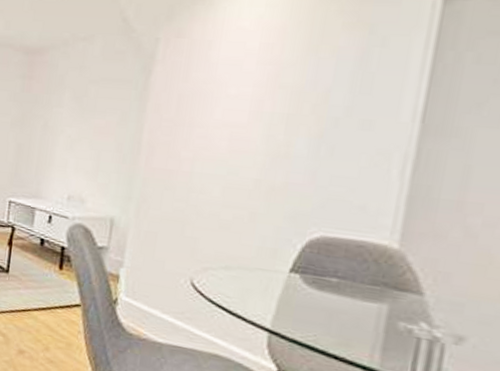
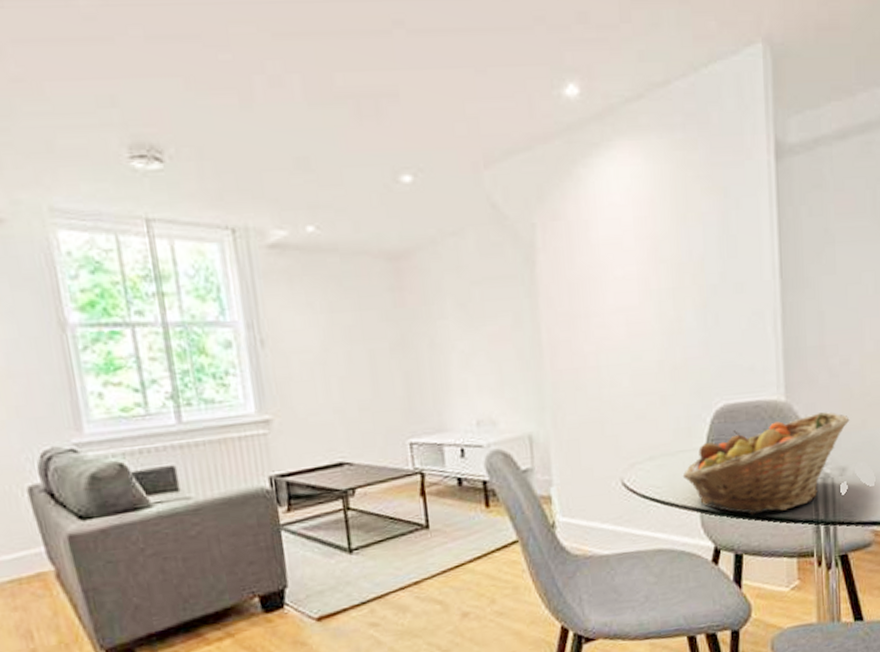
fruit basket: none [256,264,482,362] -> present [682,412,850,515]

